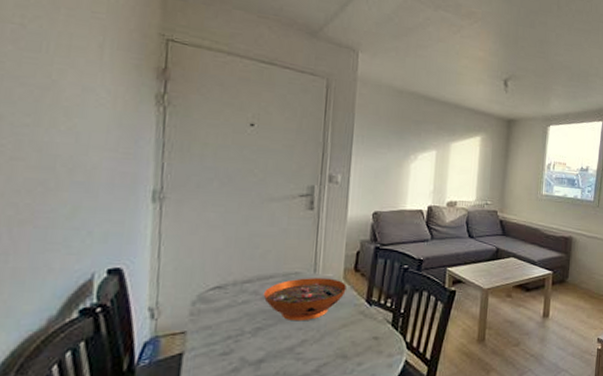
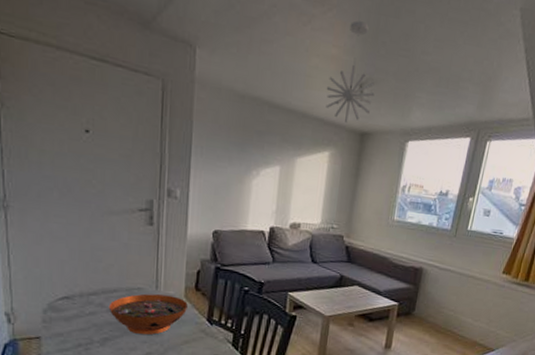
pendant light: none [475,30,518,112] -> present [326,20,375,123]

